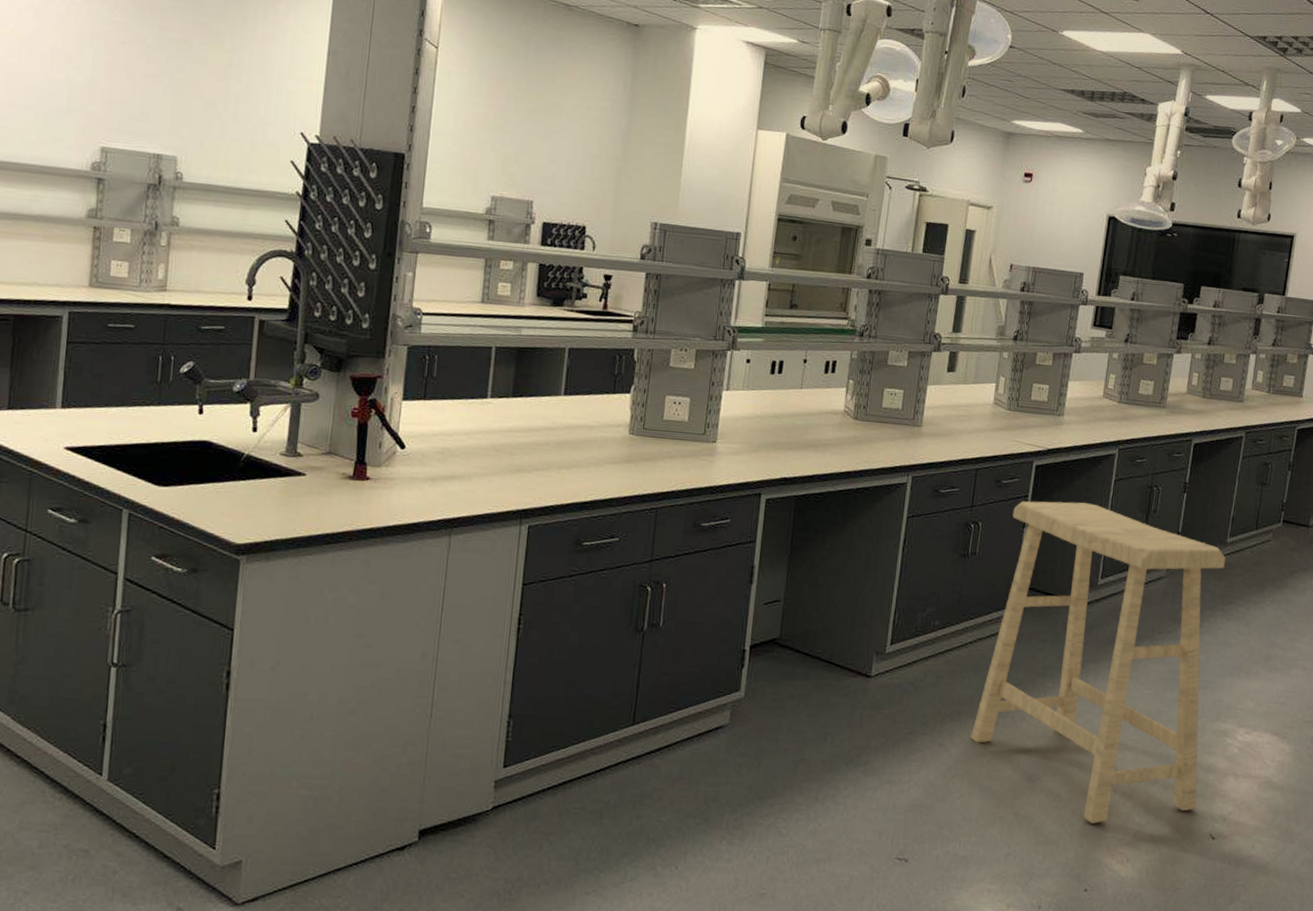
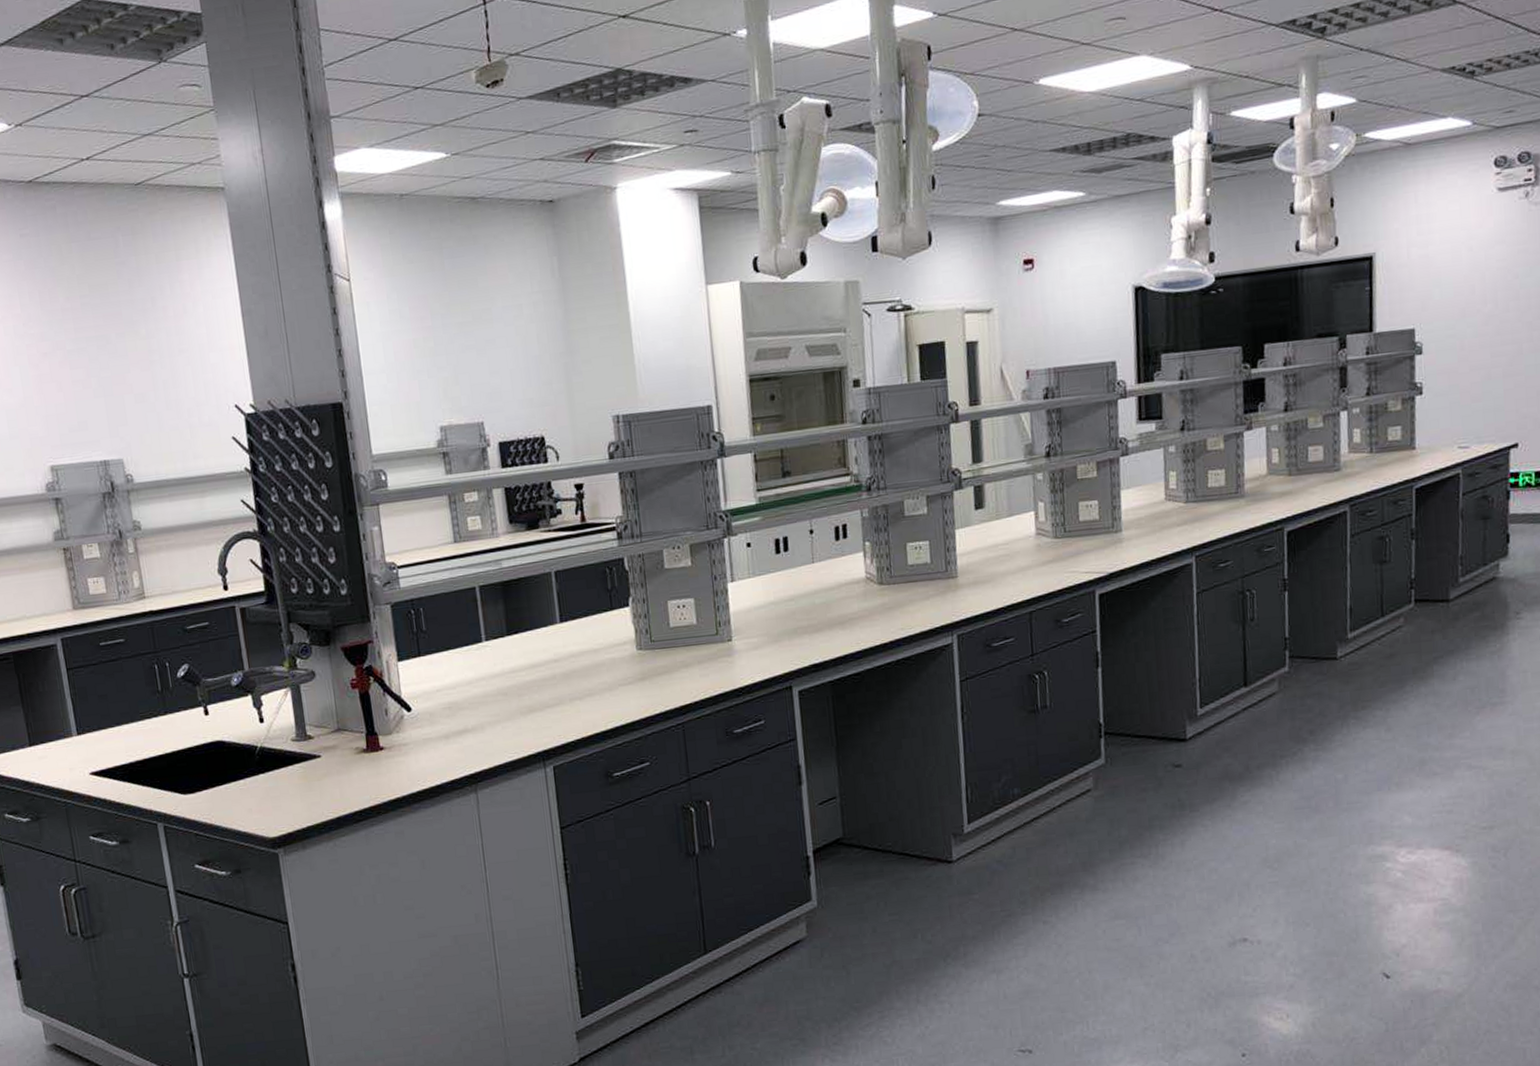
stool: present [971,501,1226,824] -> none [1078,625,1362,982]

